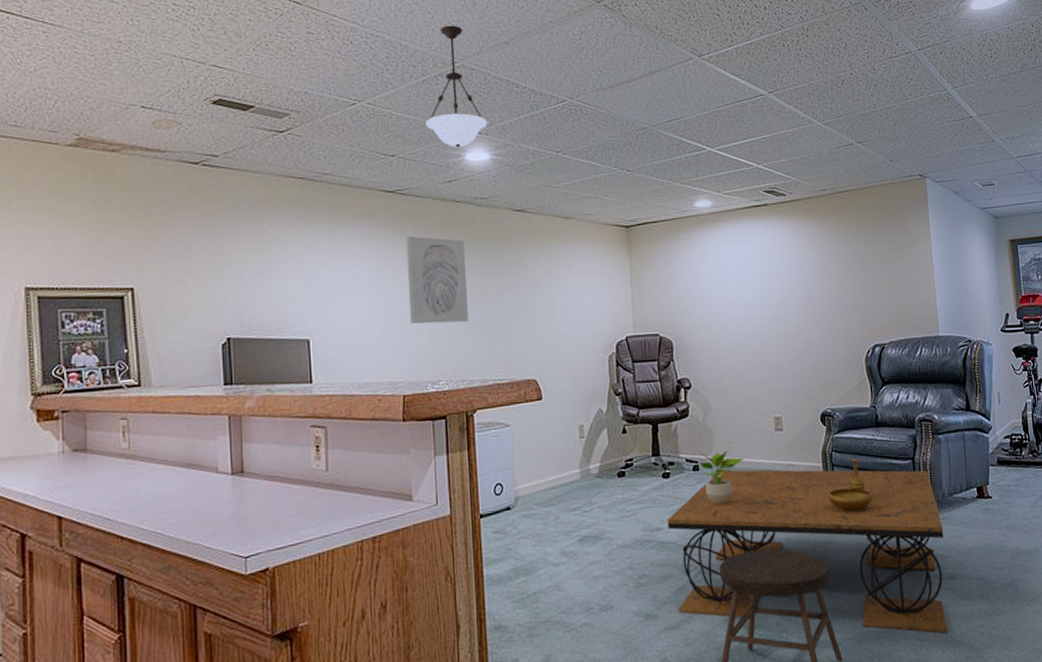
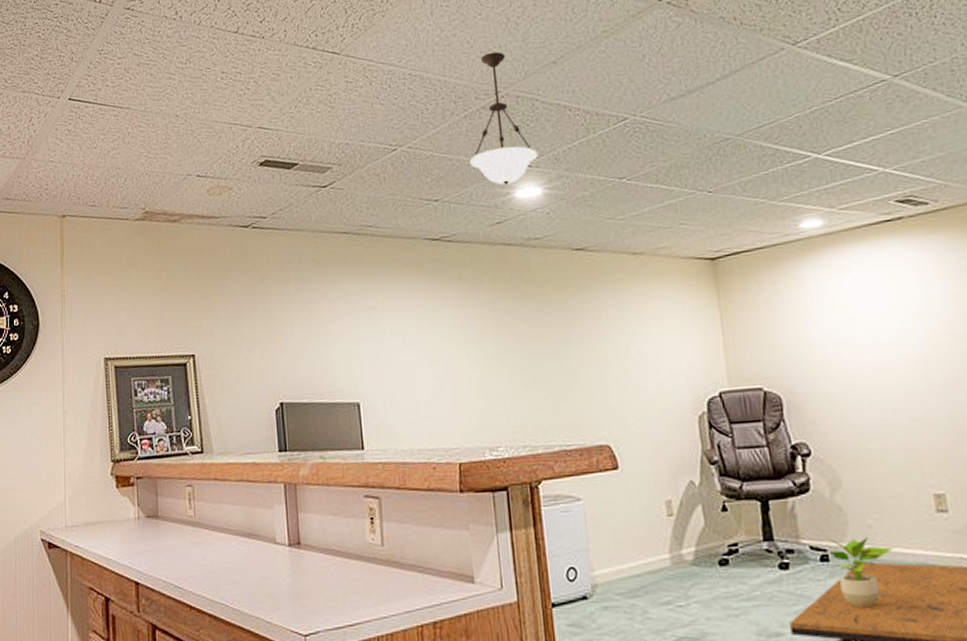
wall art: present [406,236,469,324] -> none [454,286,528,383]

